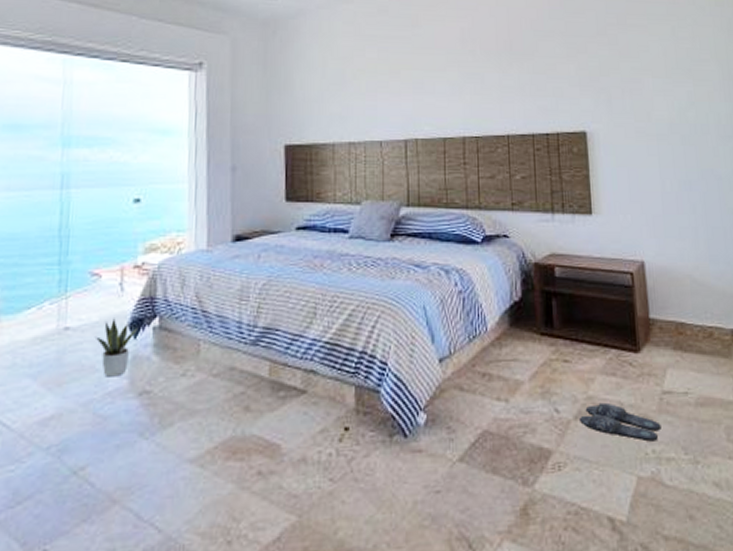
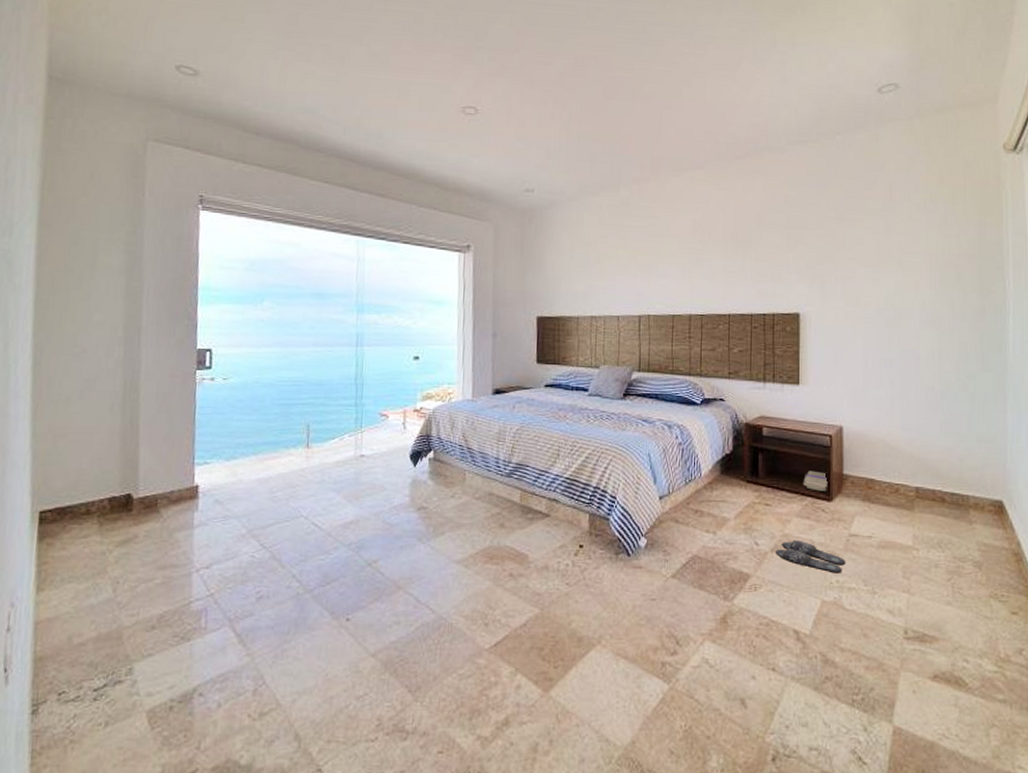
potted plant: present [96,318,137,377] -> none [385,450,416,495]
books: none [605,316,636,343] -> present [803,470,830,493]

